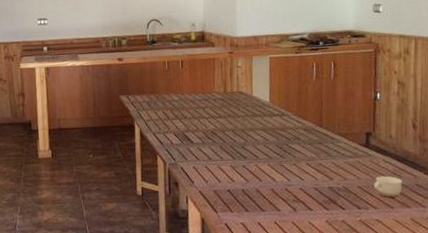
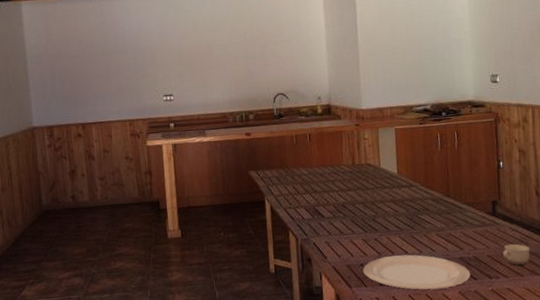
plate: none [229,182,339,219] -> present [362,254,471,291]

